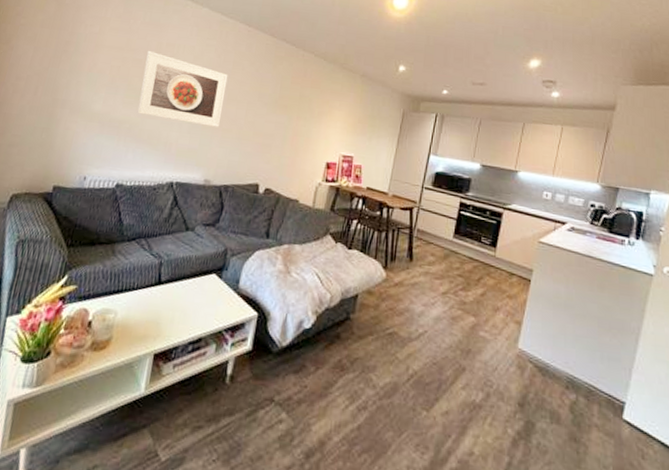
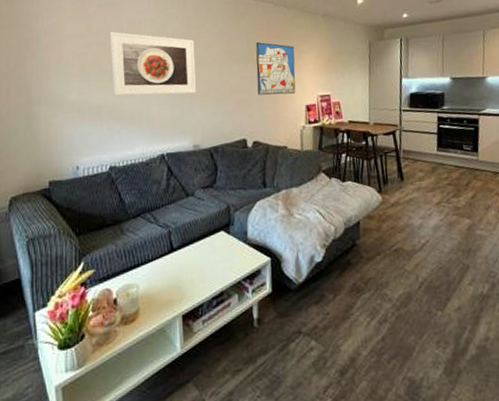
wall art: none [280,89,327,148] -> present [256,42,296,95]

